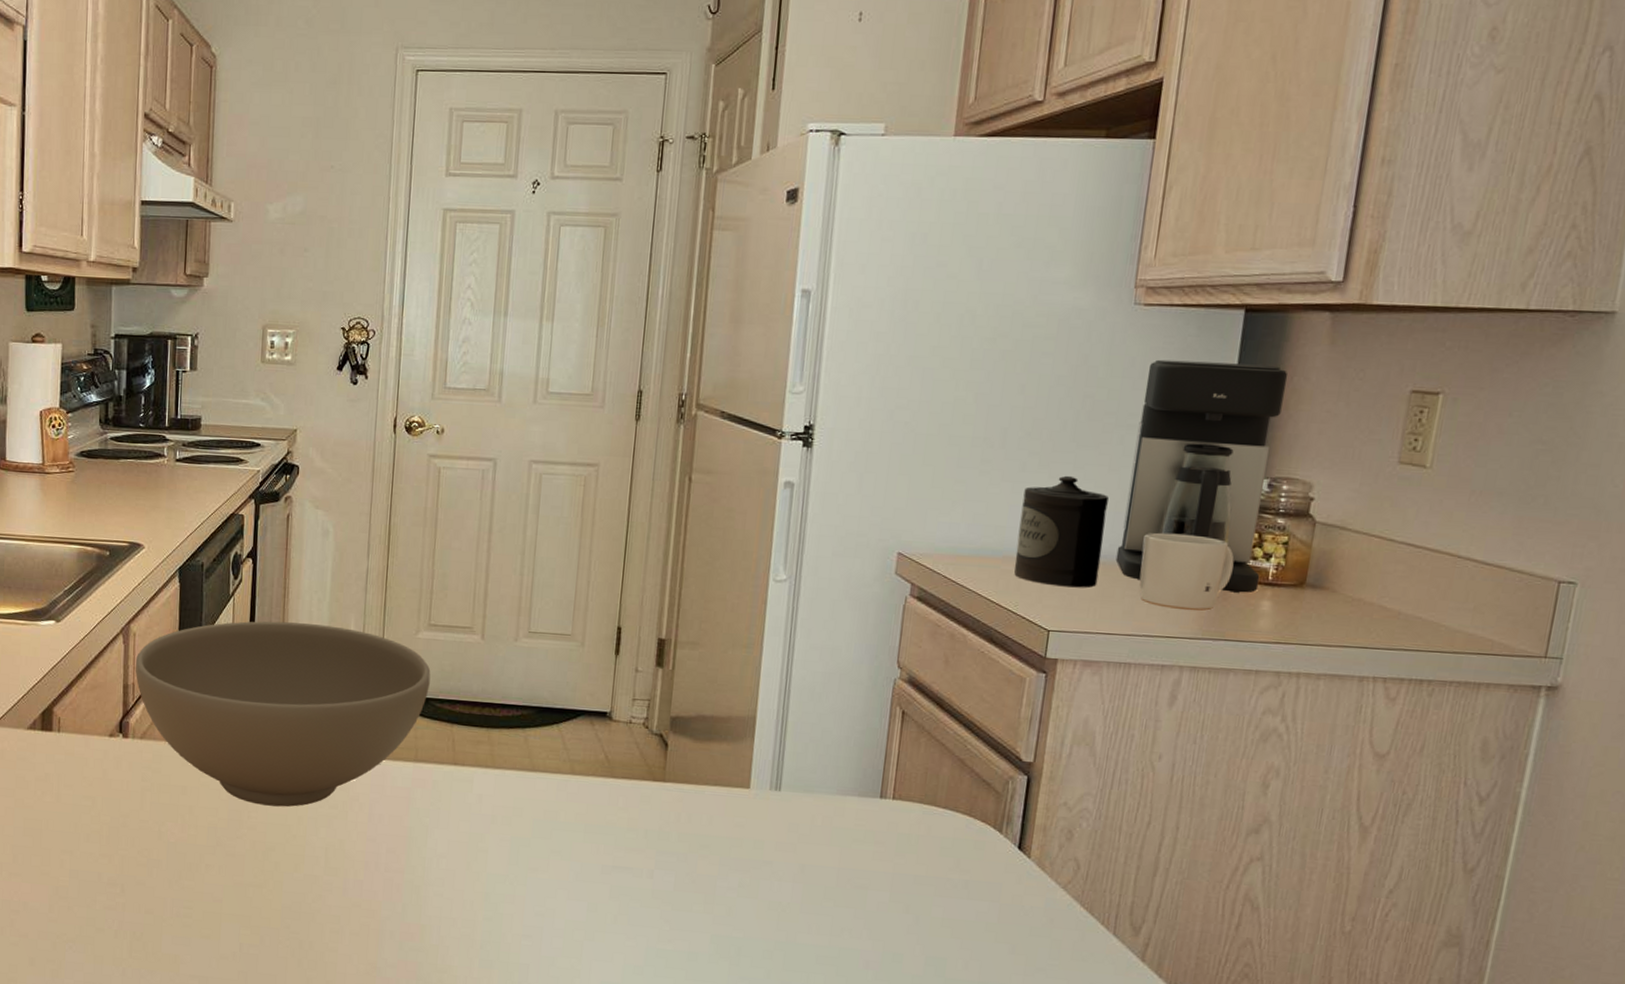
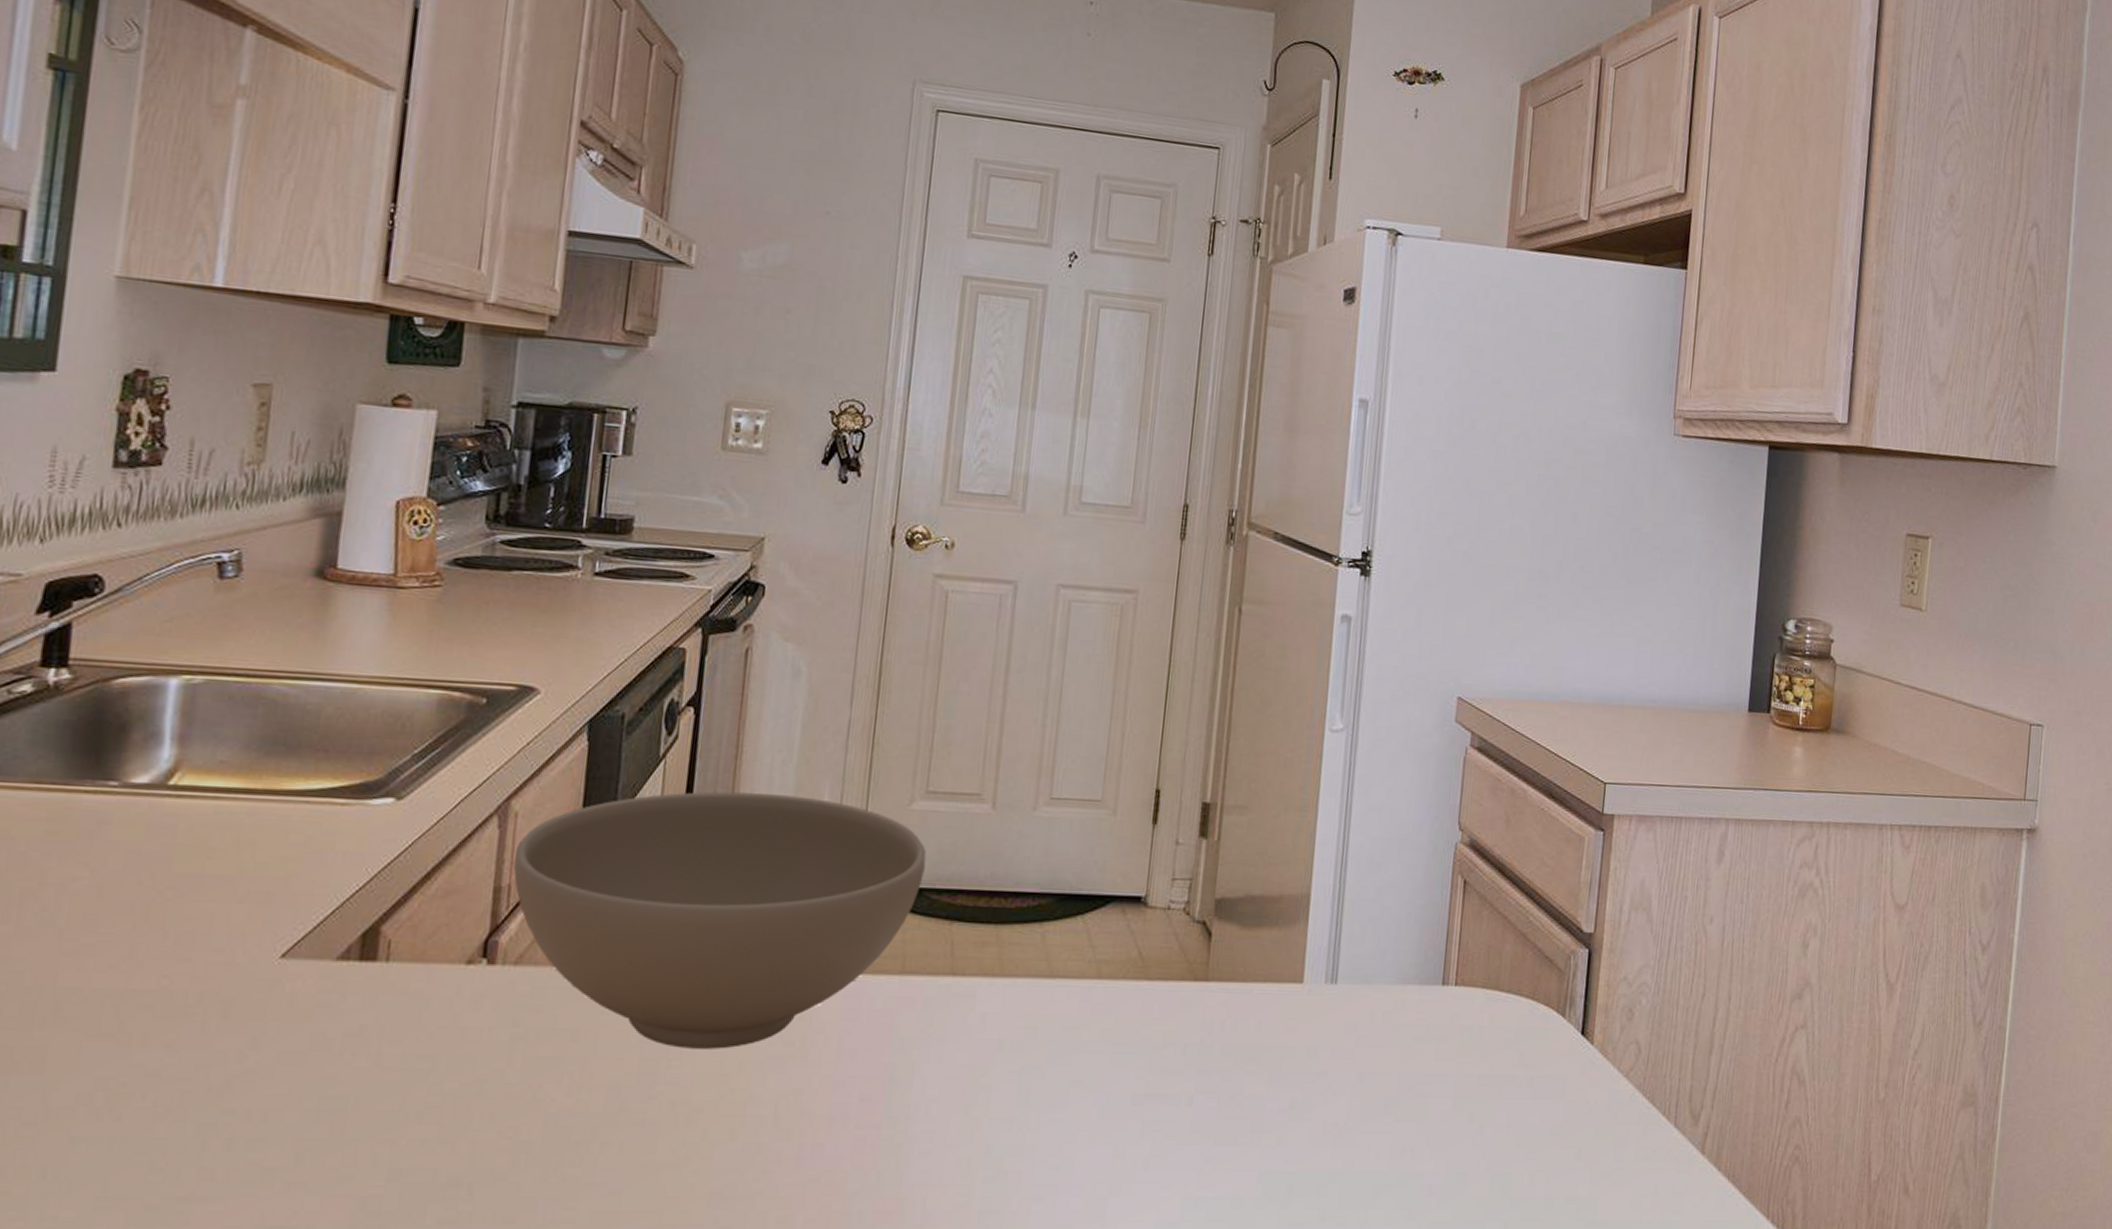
canister: present [1014,475,1109,589] -> none [1571,612,1657,736]
coffee maker: present [1115,359,1288,593] -> none [1665,493,1807,739]
mug: present [1138,532,1235,612] -> none [1686,674,1770,759]

